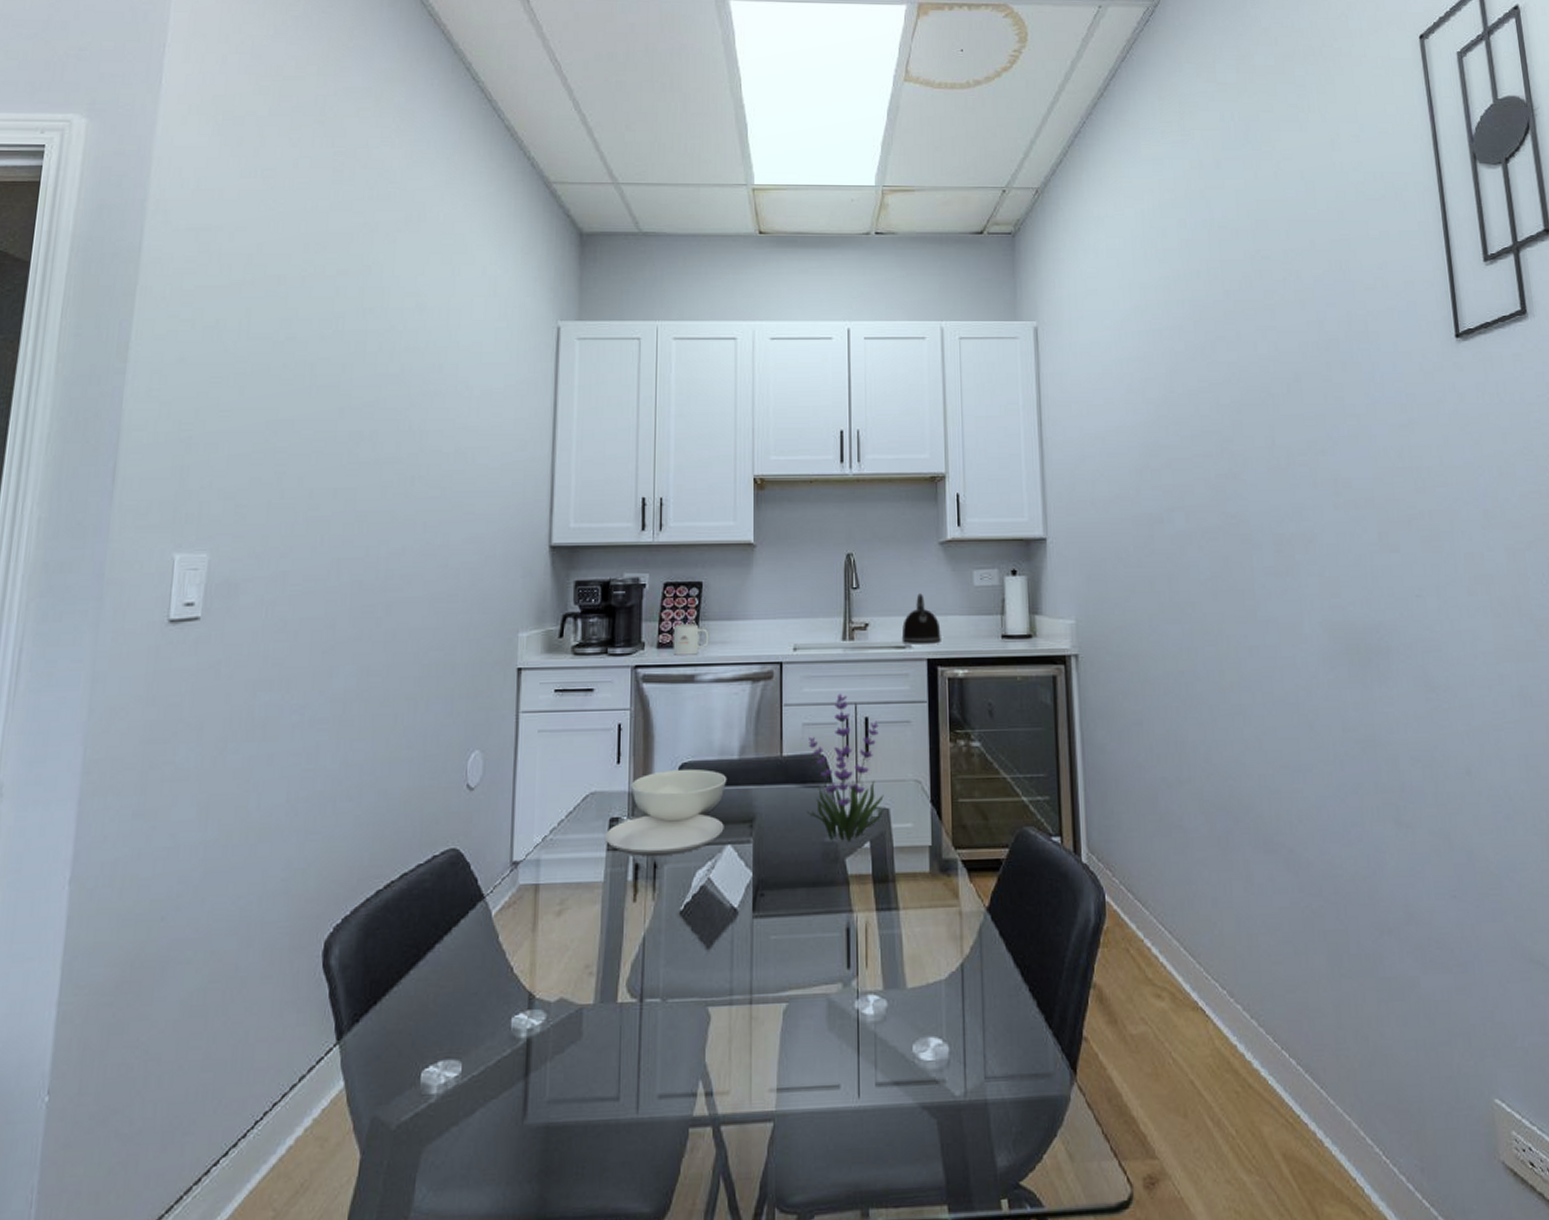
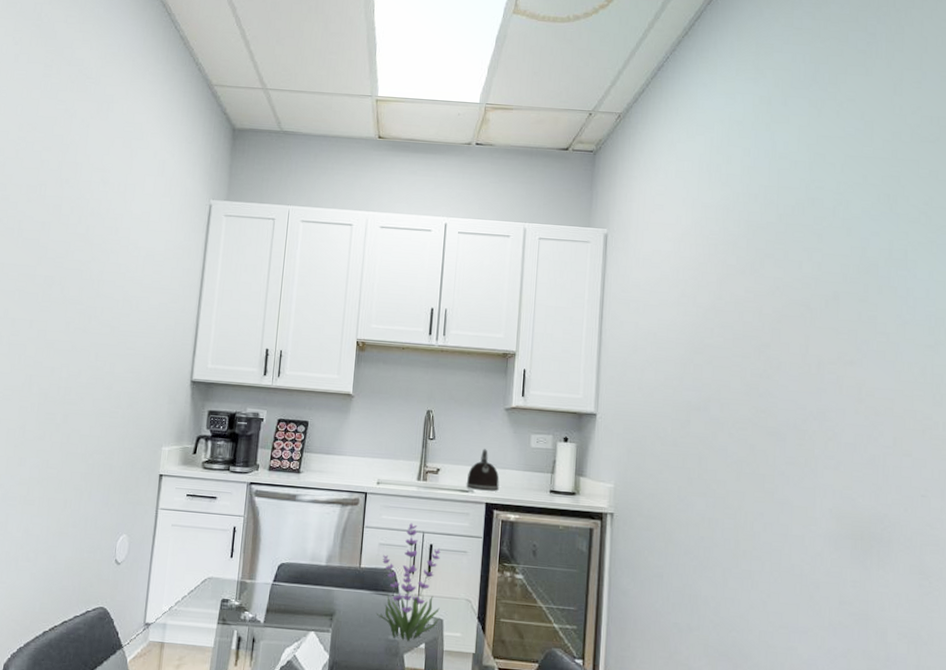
plate: present [604,814,724,857] -> none [216,600,310,634]
bowl: present [631,769,727,822] -> none [240,567,316,609]
mug: present [673,624,709,655] -> none [280,453,311,479]

